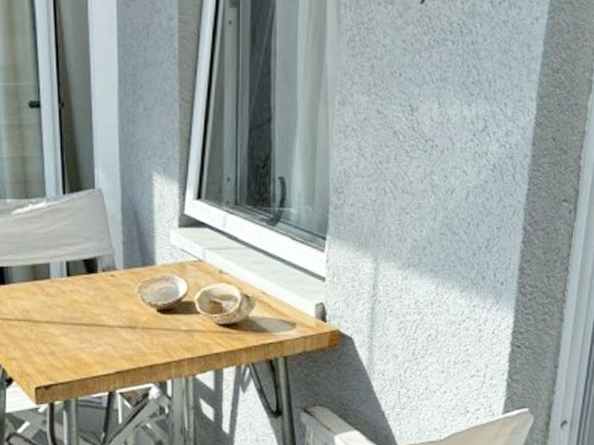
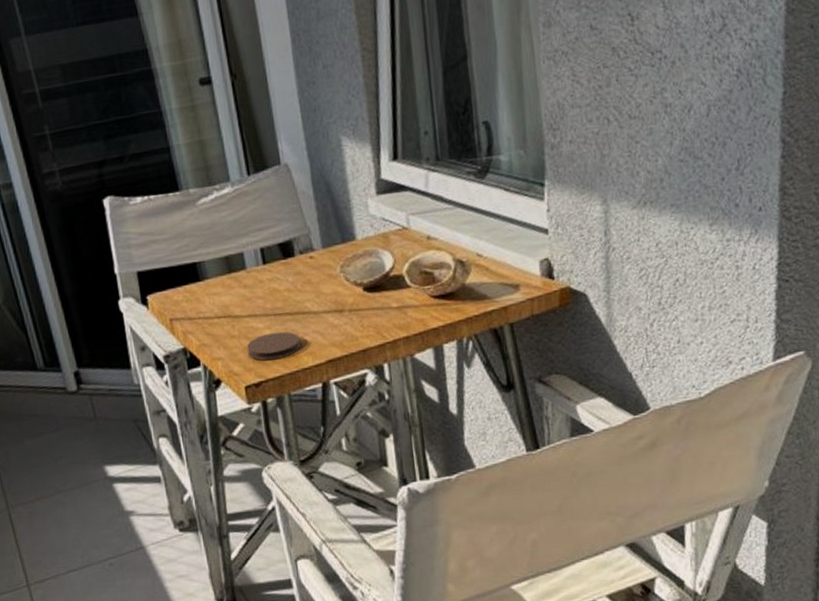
coaster: none [41,340,93,366] -> present [246,331,301,361]

